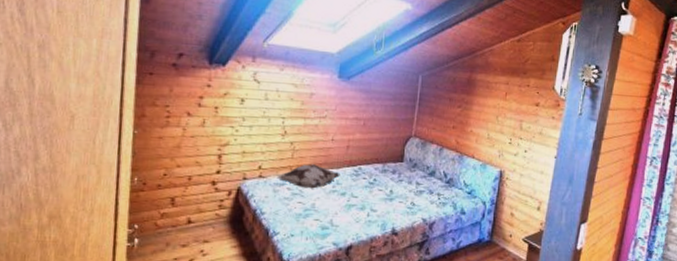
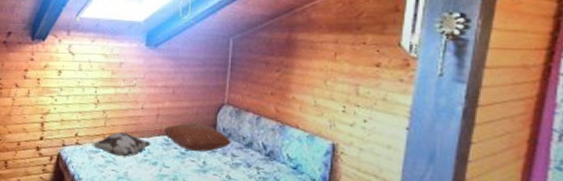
pillow: none [352,153,417,181] -> present [163,122,231,152]

